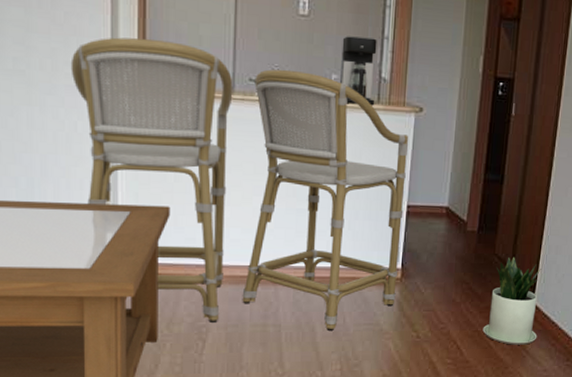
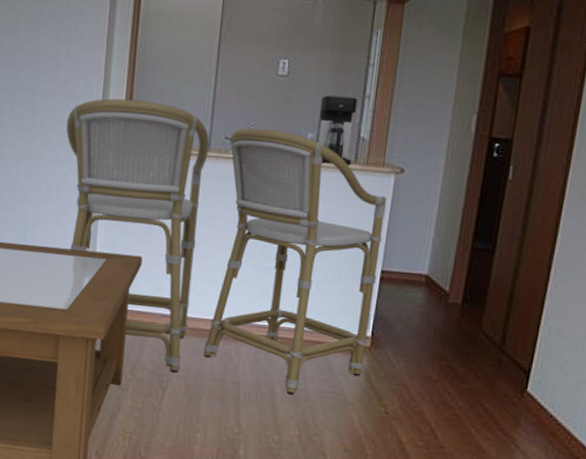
planter: present [482,256,541,345] -> none [462,335,539,438]

